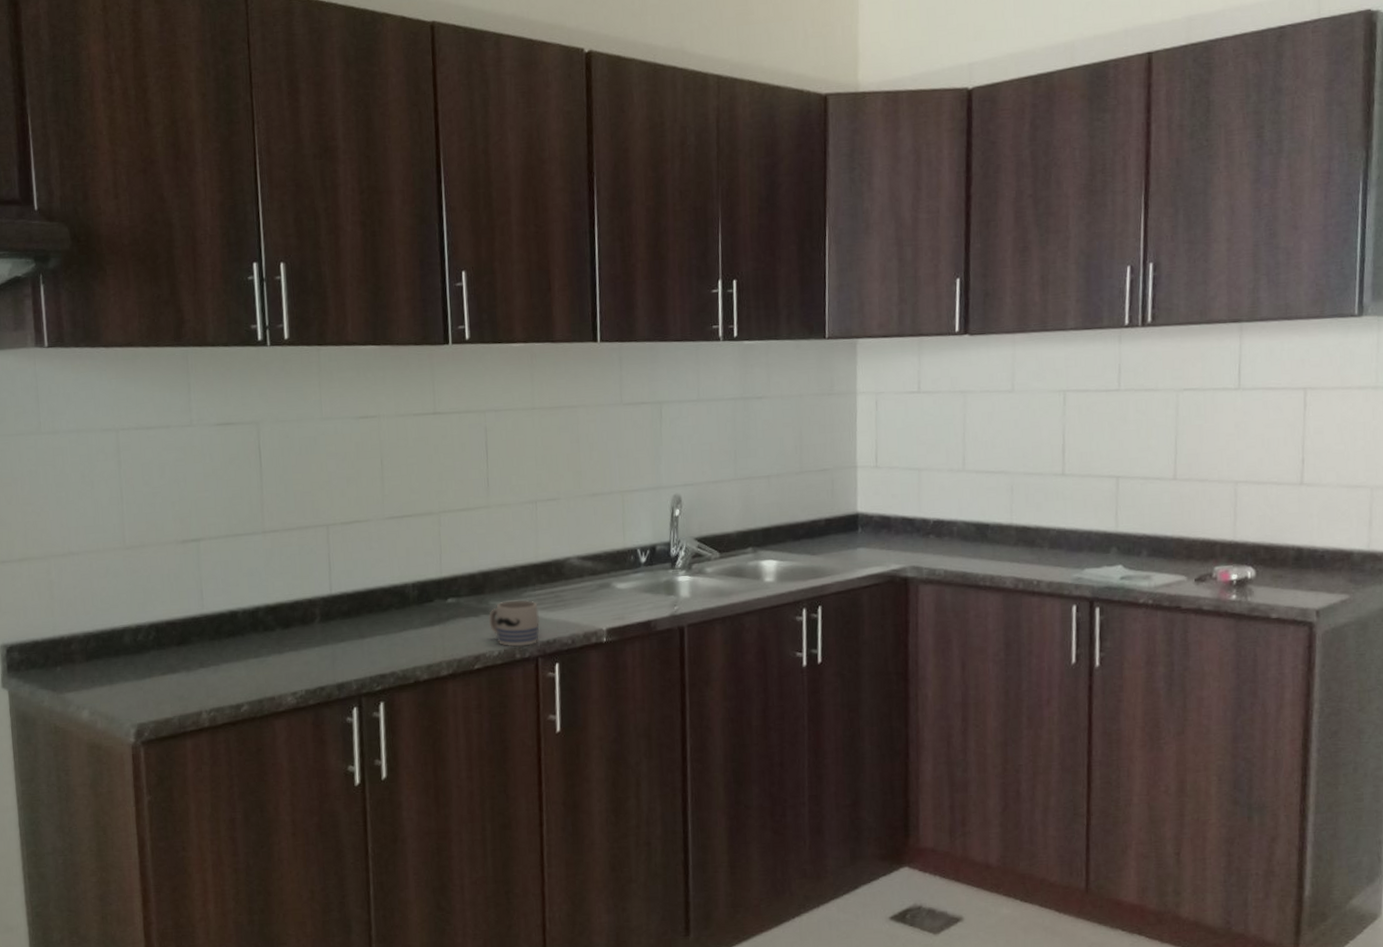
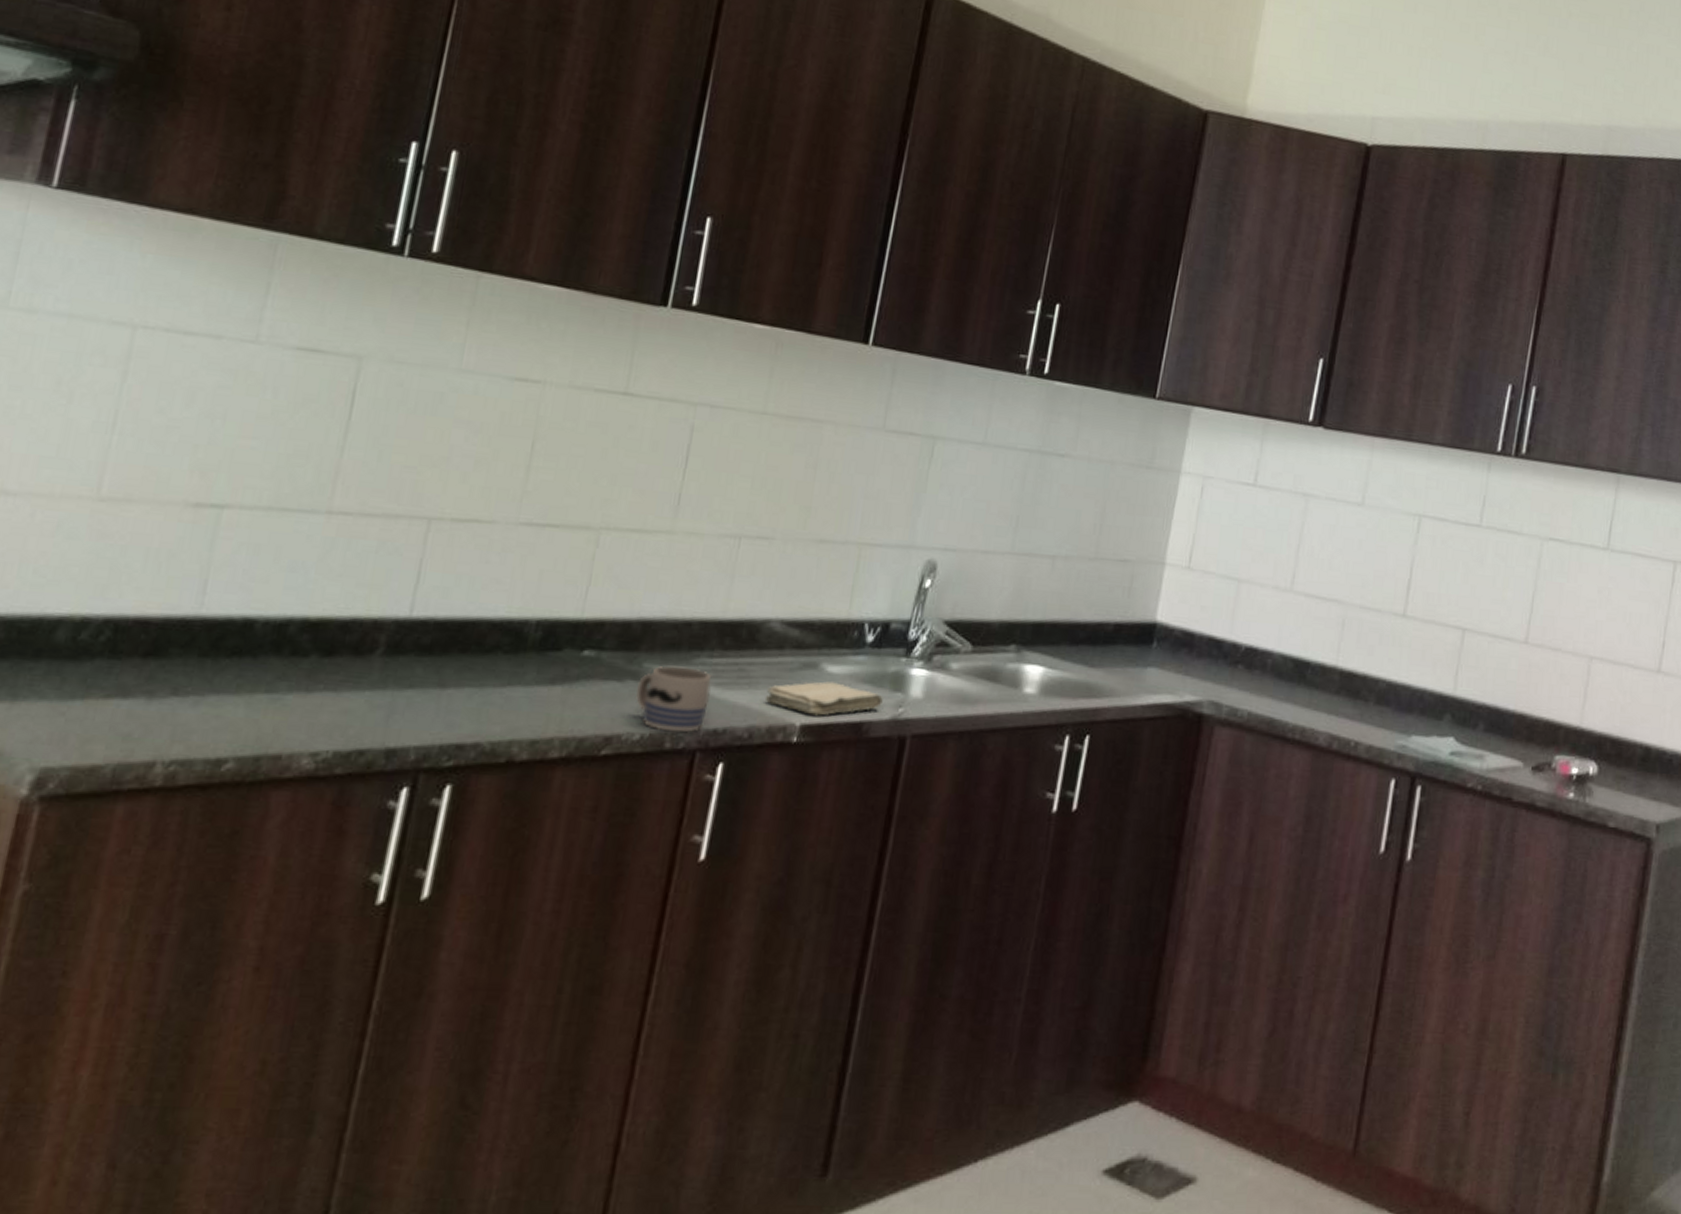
washcloth: none [577,595,662,621] -> present [765,681,883,716]

